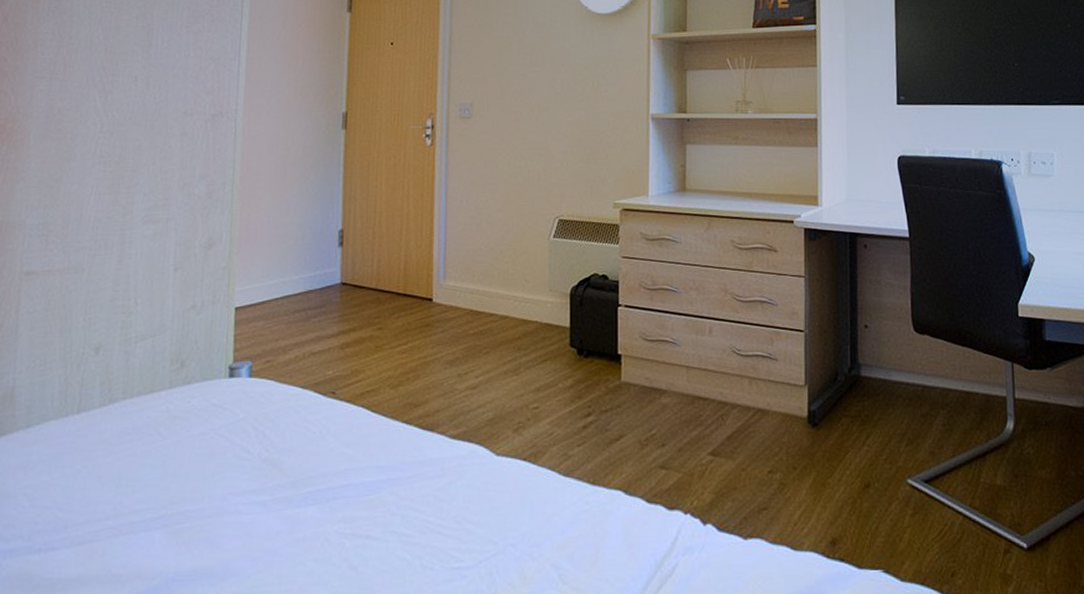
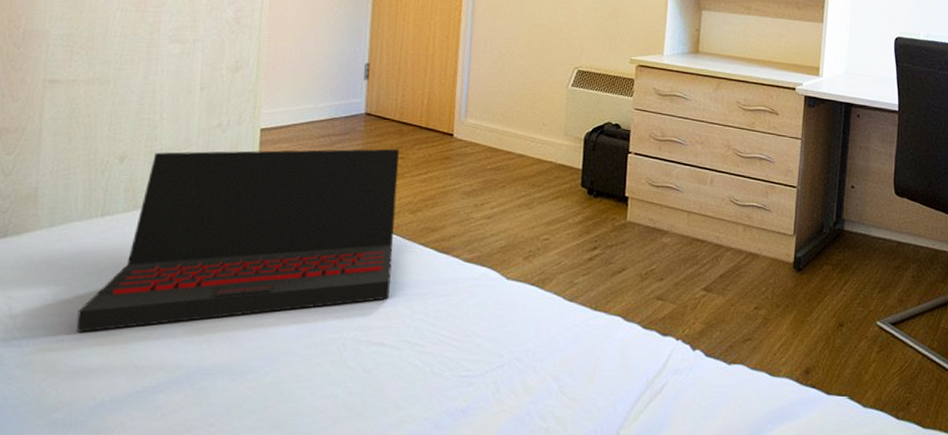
laptop: none [53,319,378,541] -> present [76,148,399,332]

